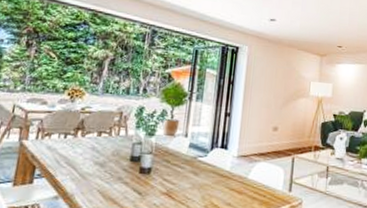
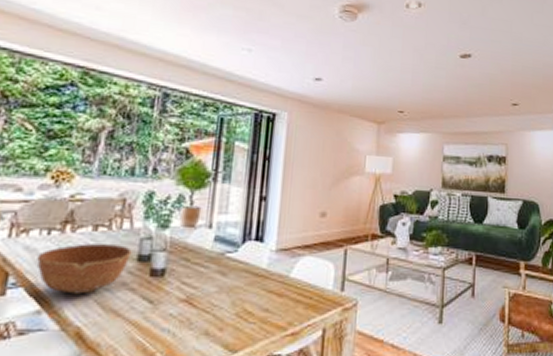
bowl: none [56,146,126,185] -> present [37,243,132,295]

